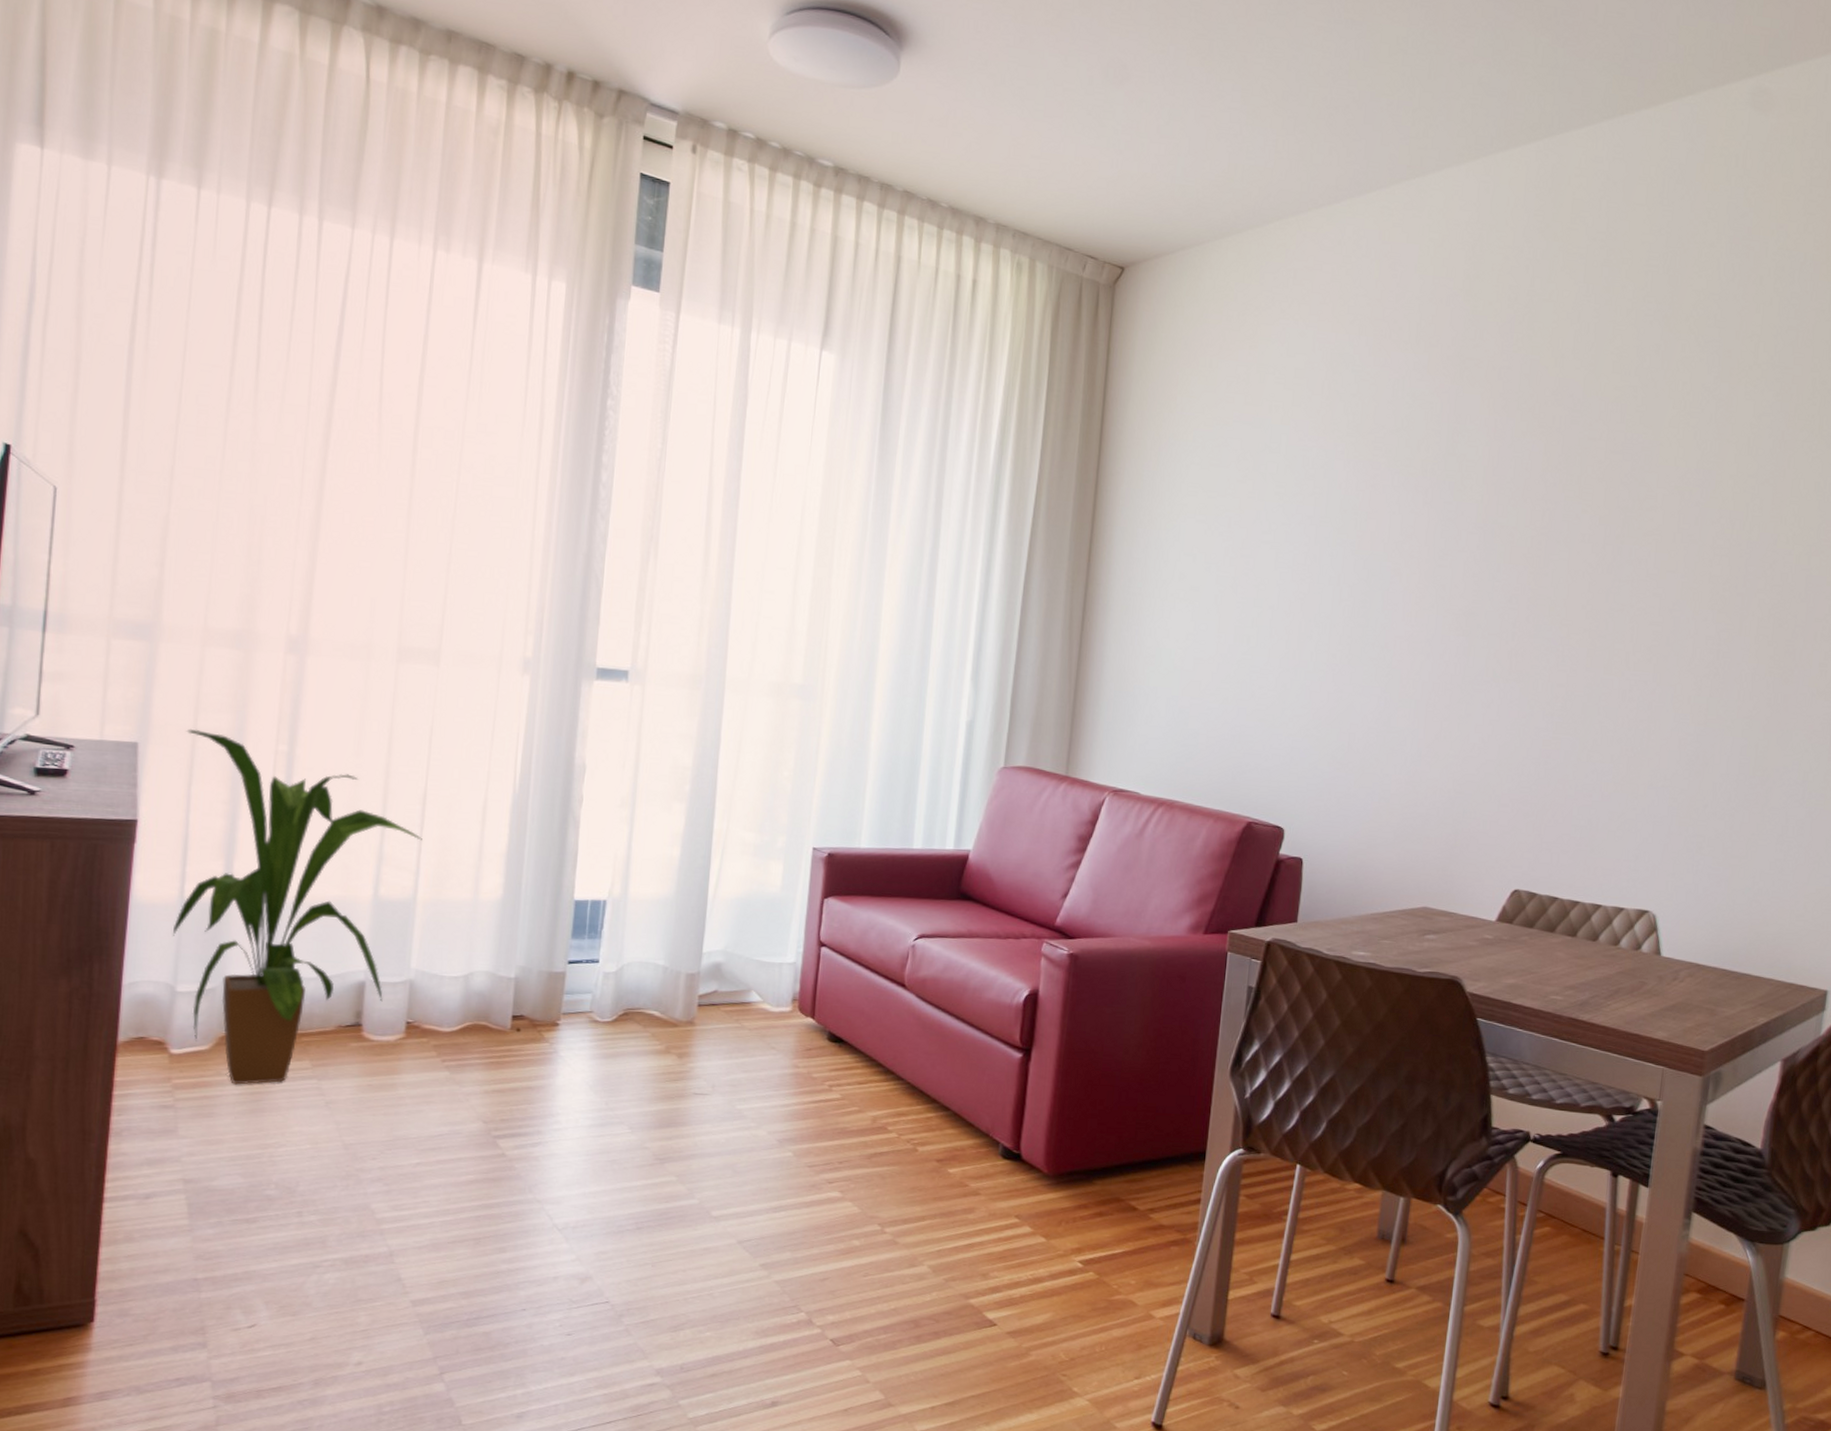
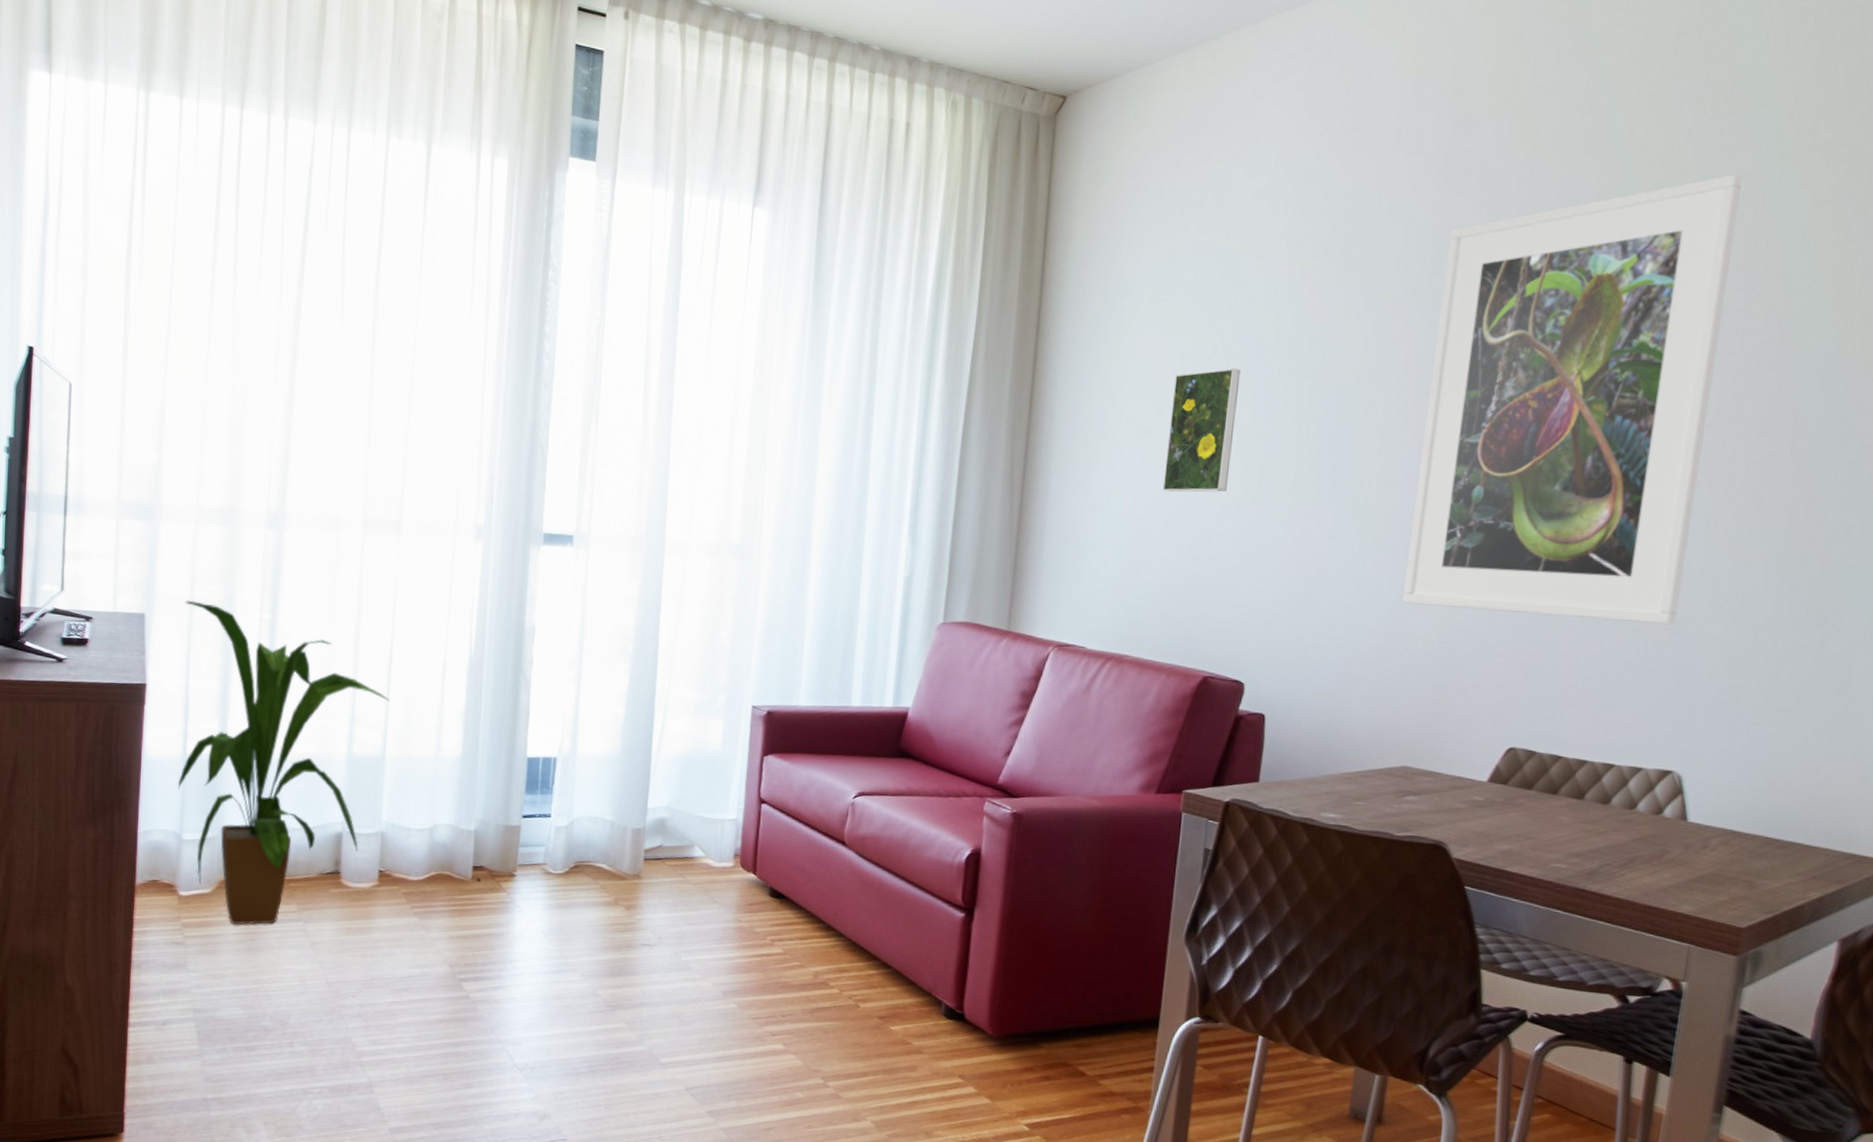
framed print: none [1210,532,1282,648] -> present [1162,368,1241,493]
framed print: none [1423,384,1700,780] -> present [1402,174,1743,625]

